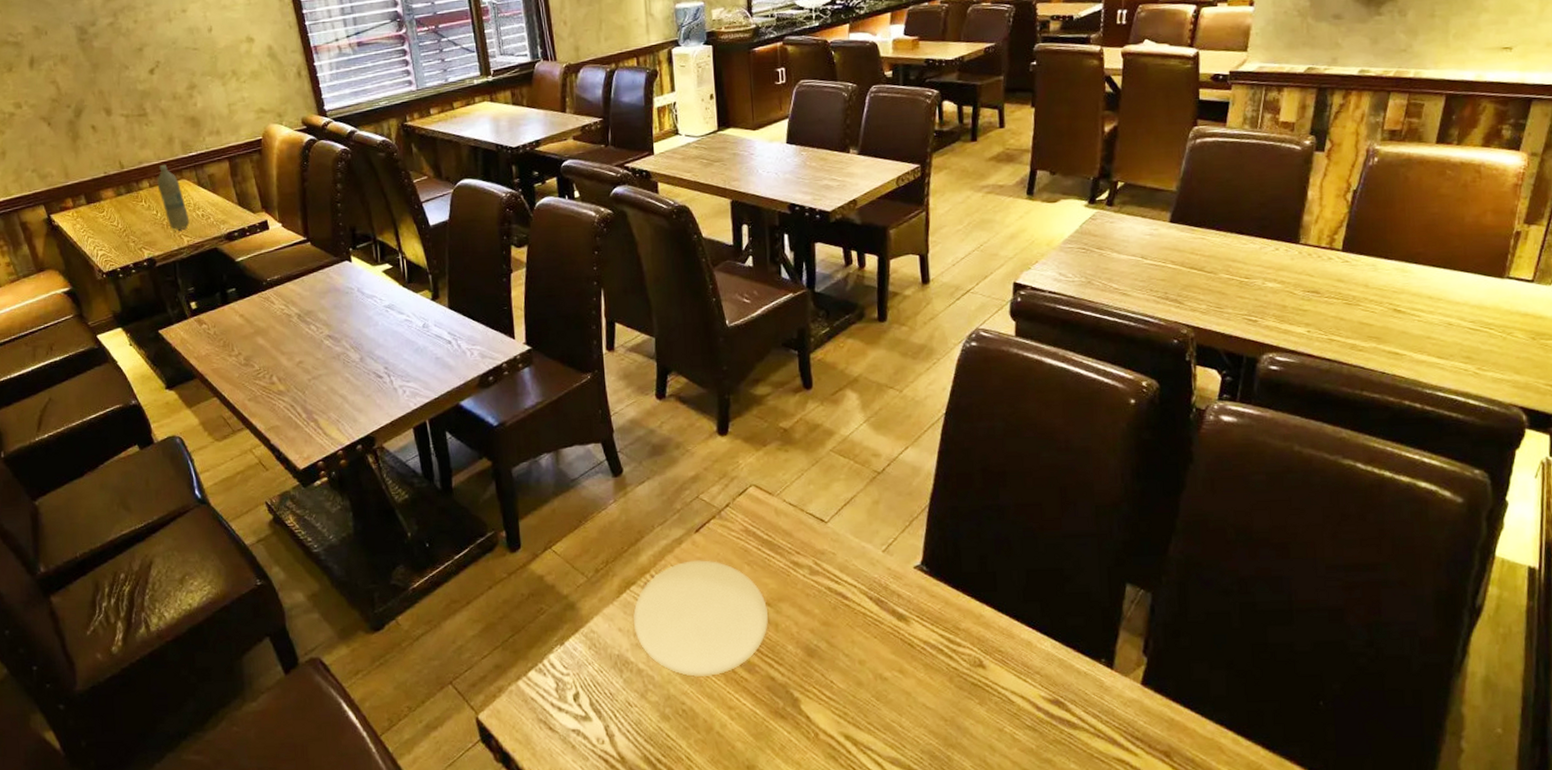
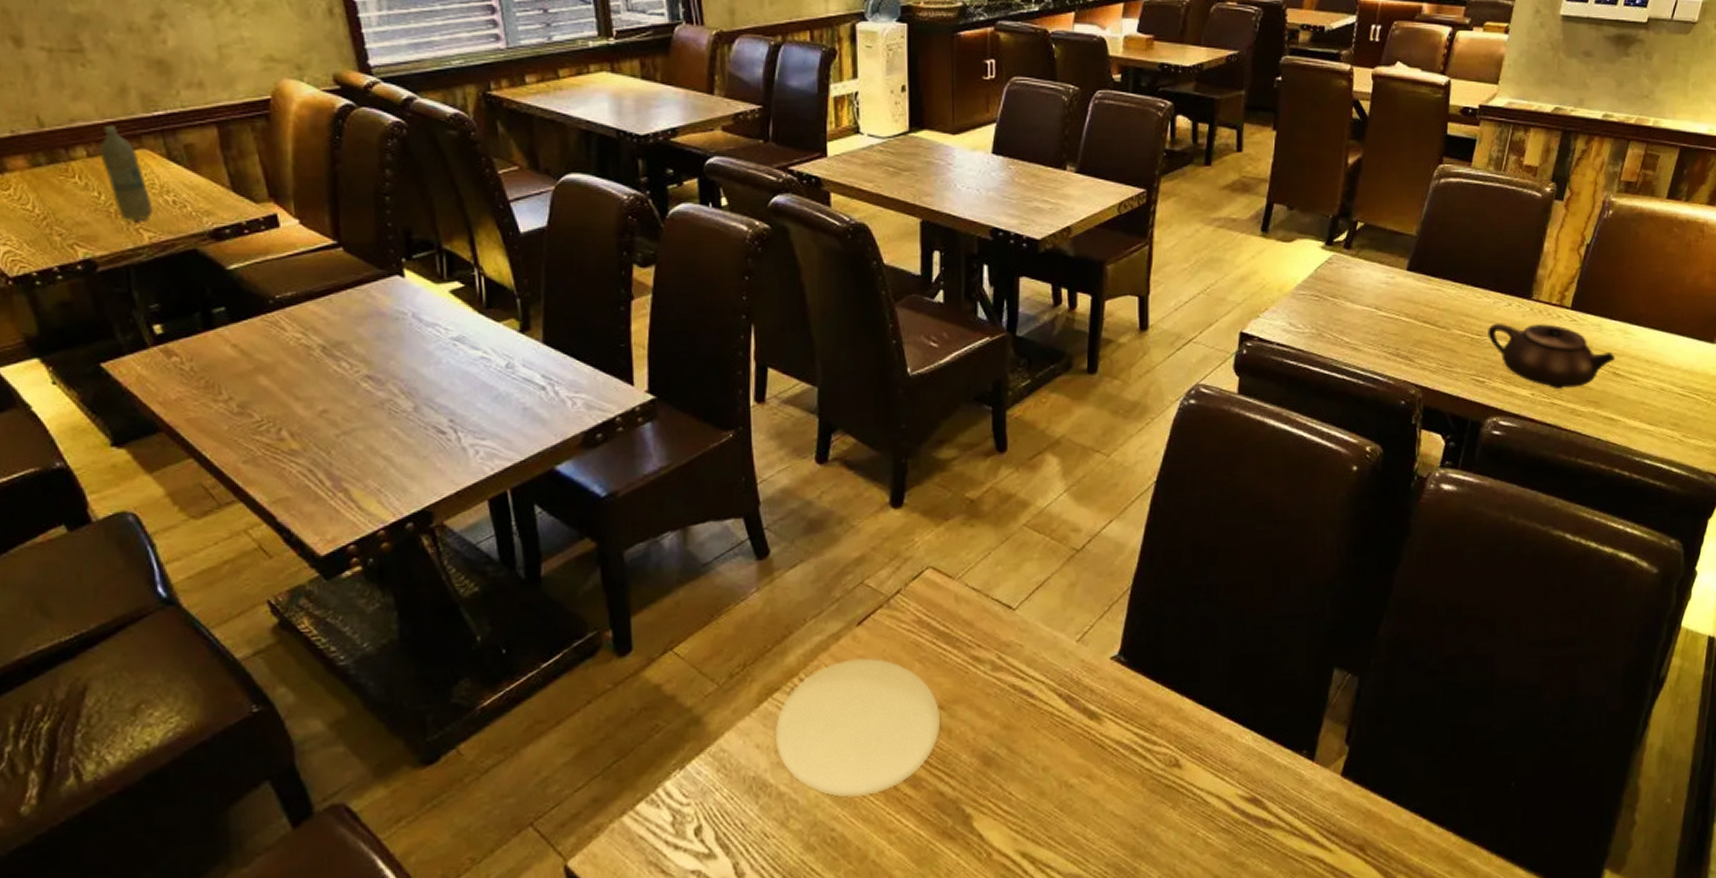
teapot: none [1256,265,1395,326] -> present [1488,323,1616,388]

